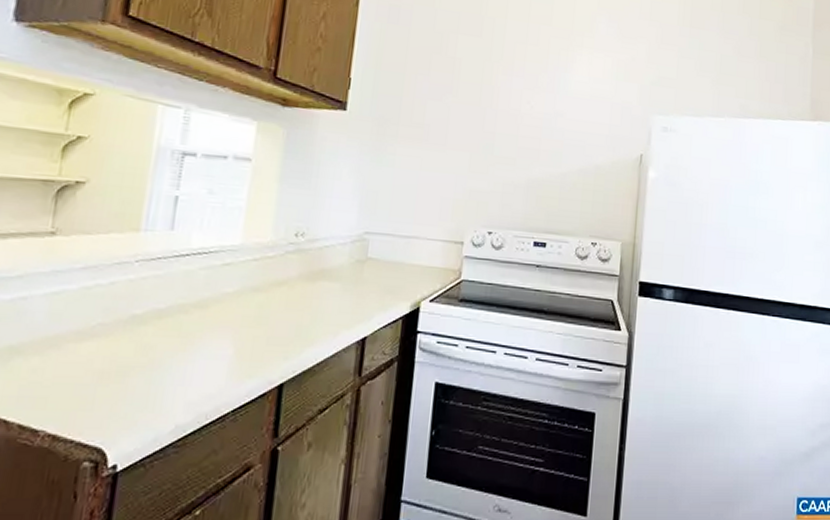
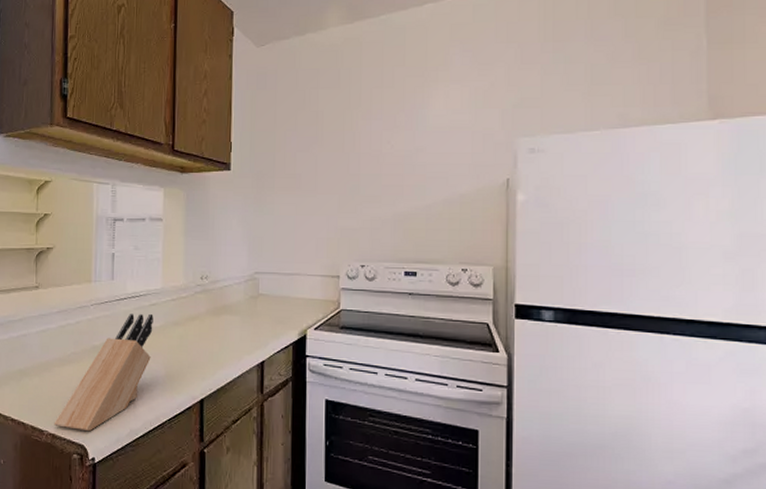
knife block: none [56,275,226,430] -> present [54,313,153,432]

